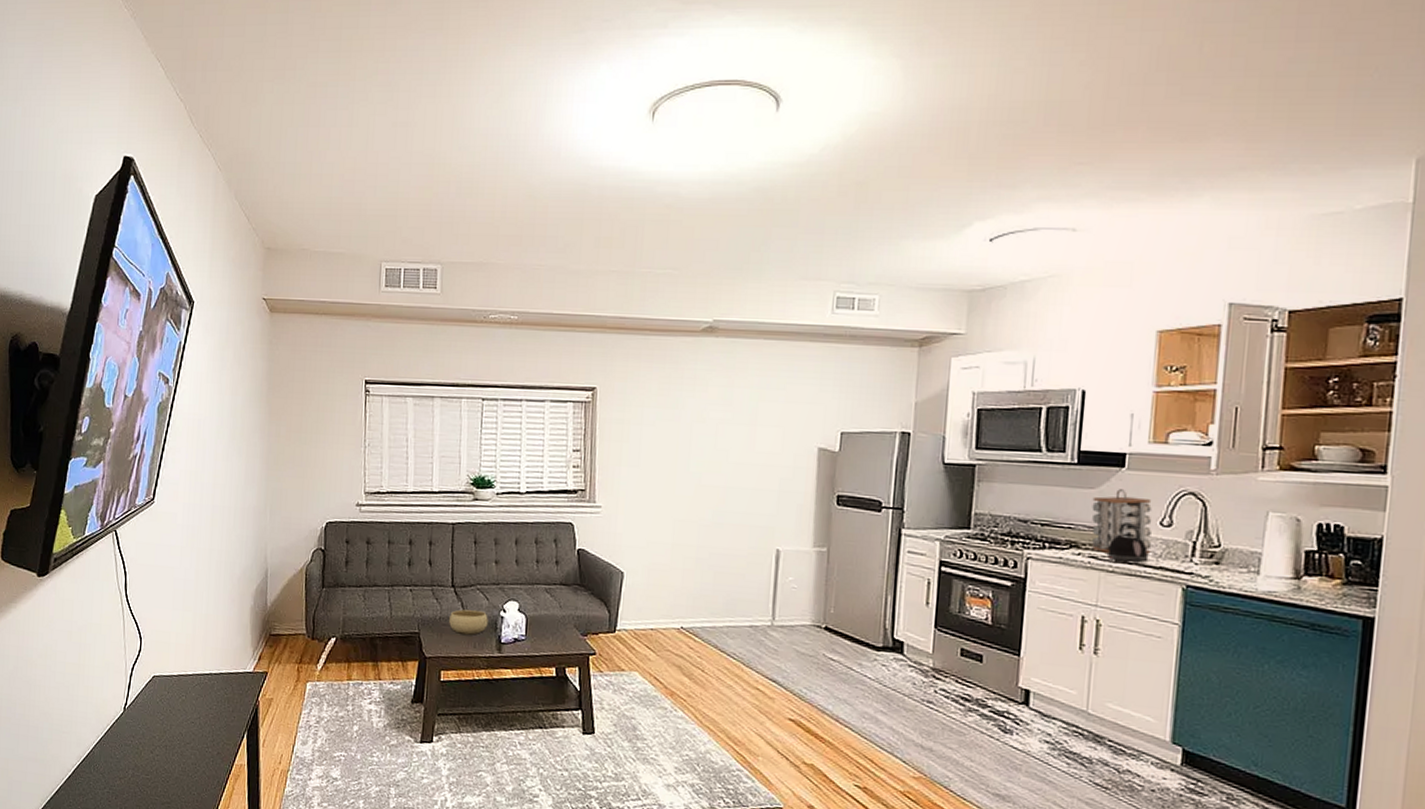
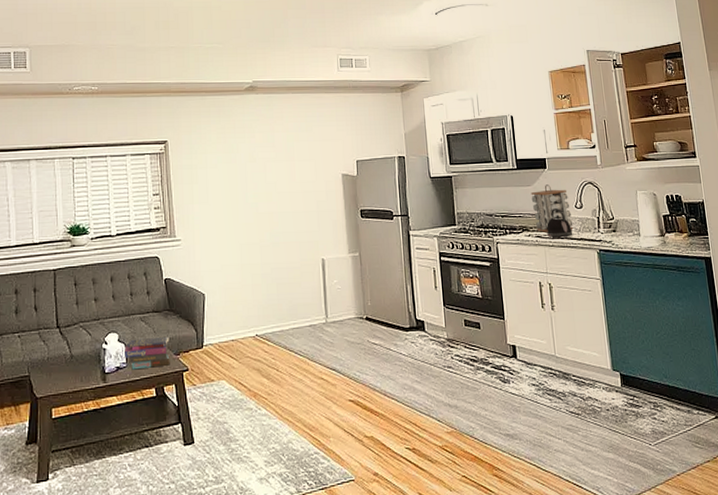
bowl: present [449,609,488,636] -> none [57,346,92,372]
books: none [523,611,577,646] -> present [123,336,170,370]

